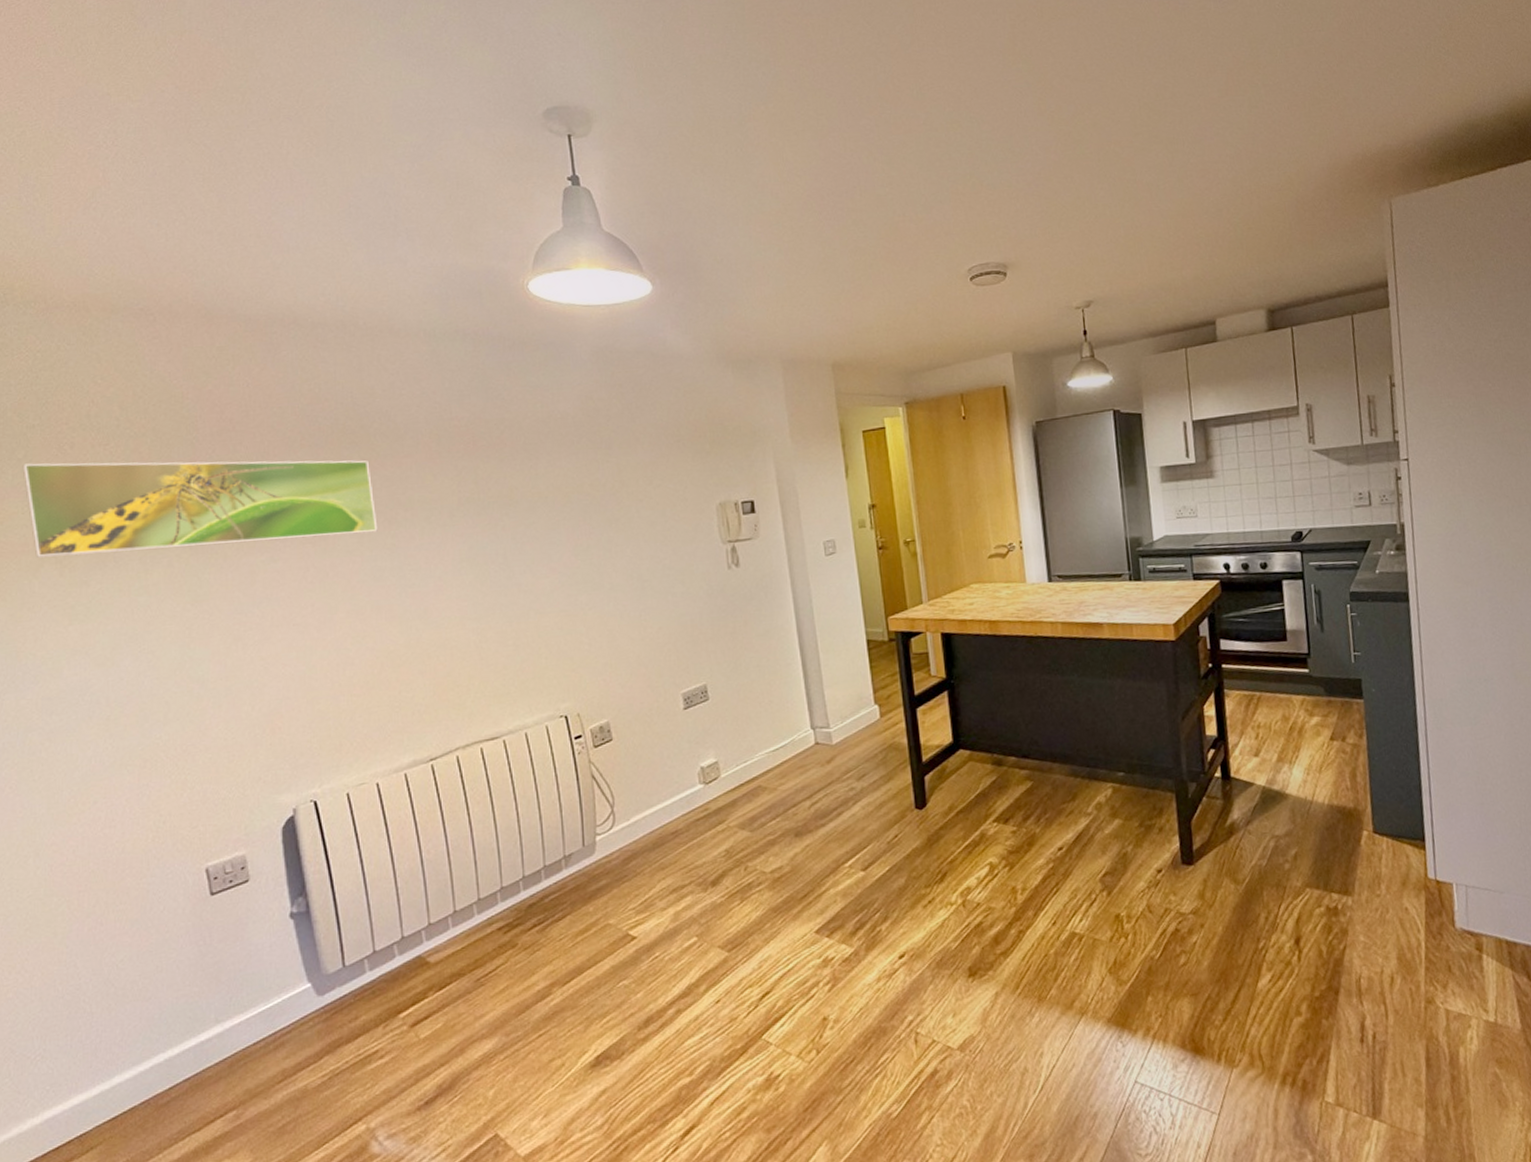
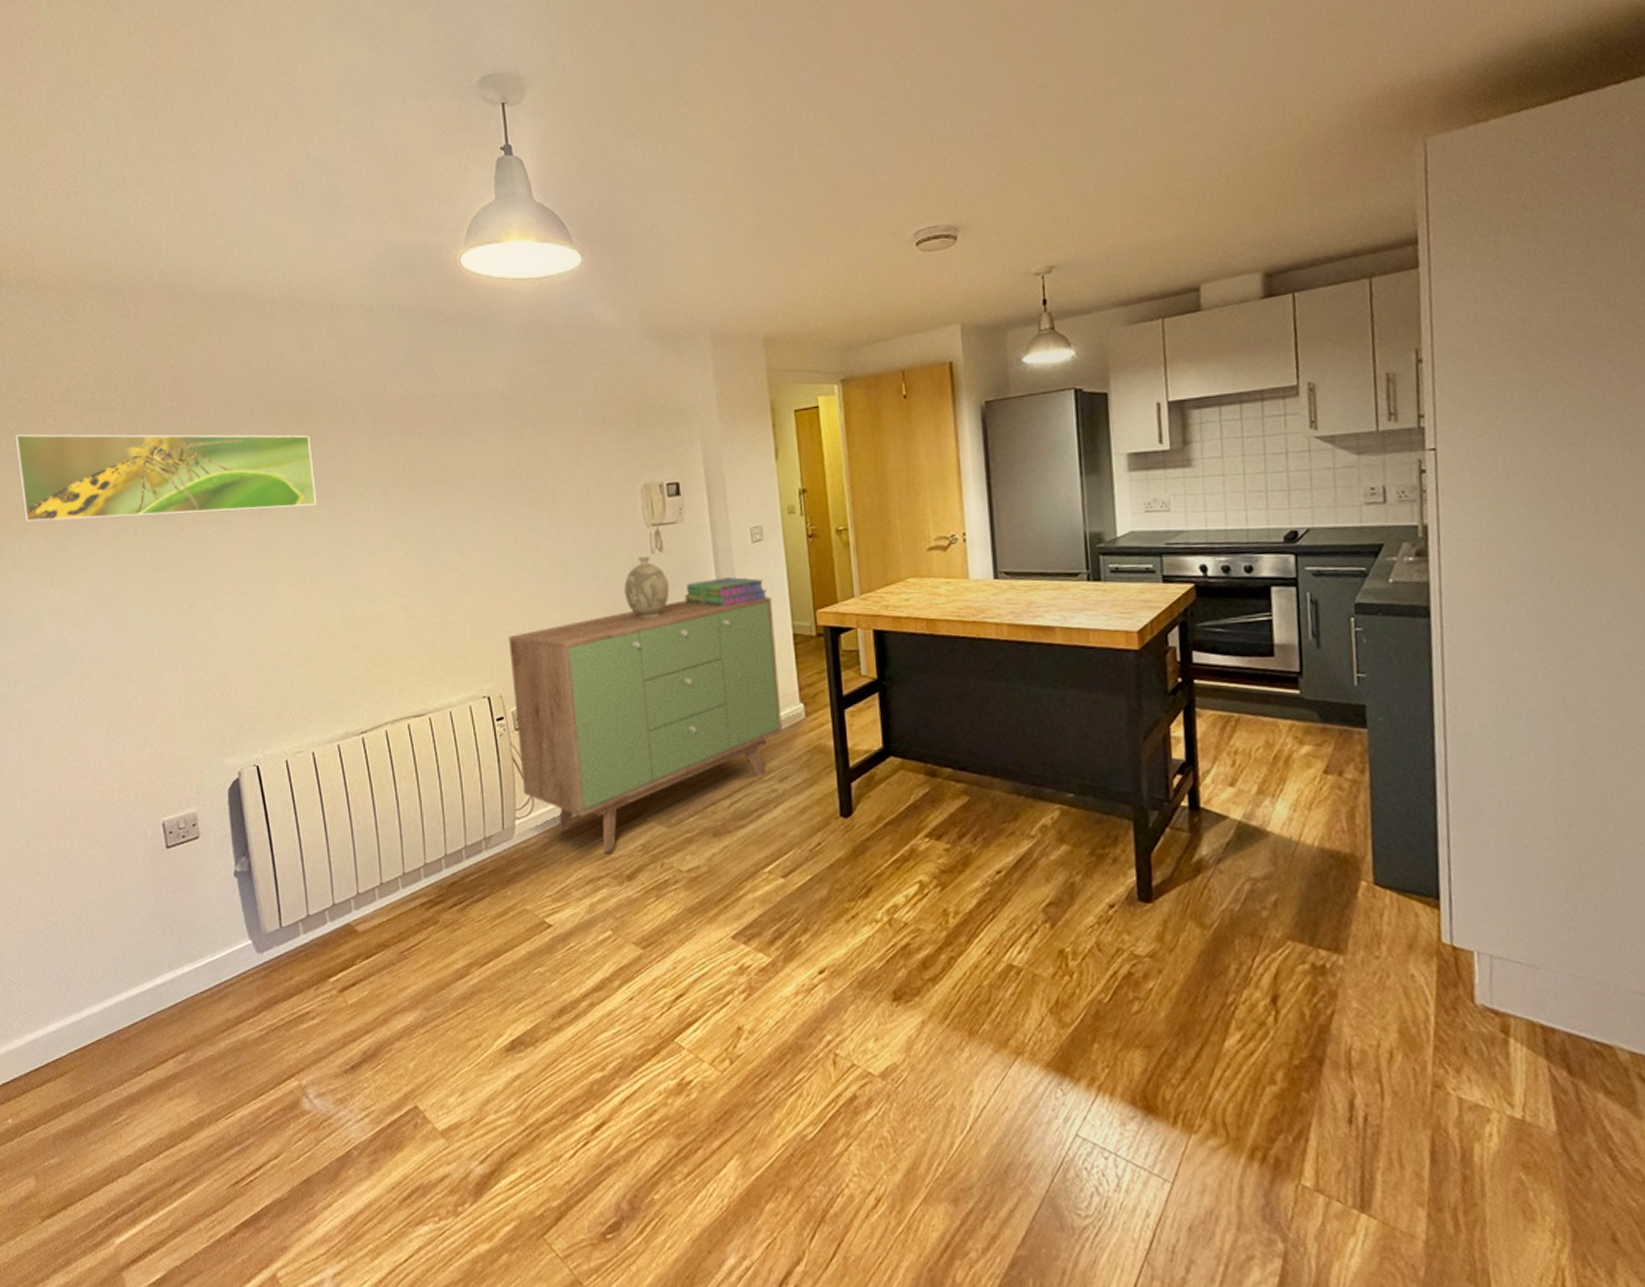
sideboard: none [585,607,859,860] -> present [508,597,782,852]
decorative vase: none [702,571,747,632] -> present [624,555,670,618]
stack of books: none [761,589,842,618] -> present [684,577,768,607]

